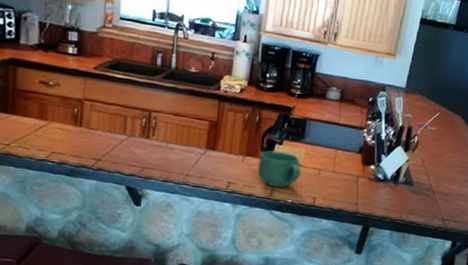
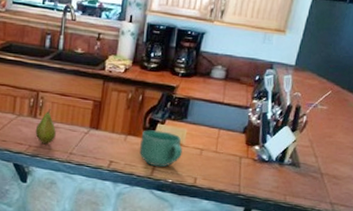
fruit: none [148,129,171,165] -> present [35,109,56,144]

